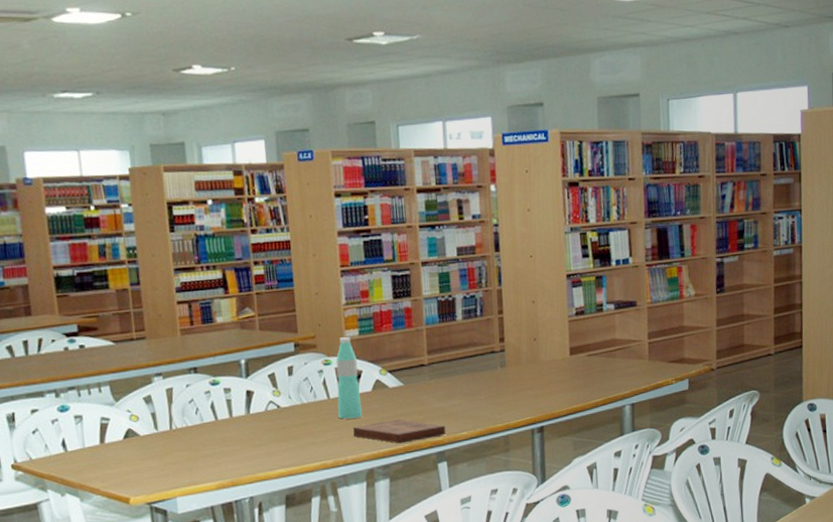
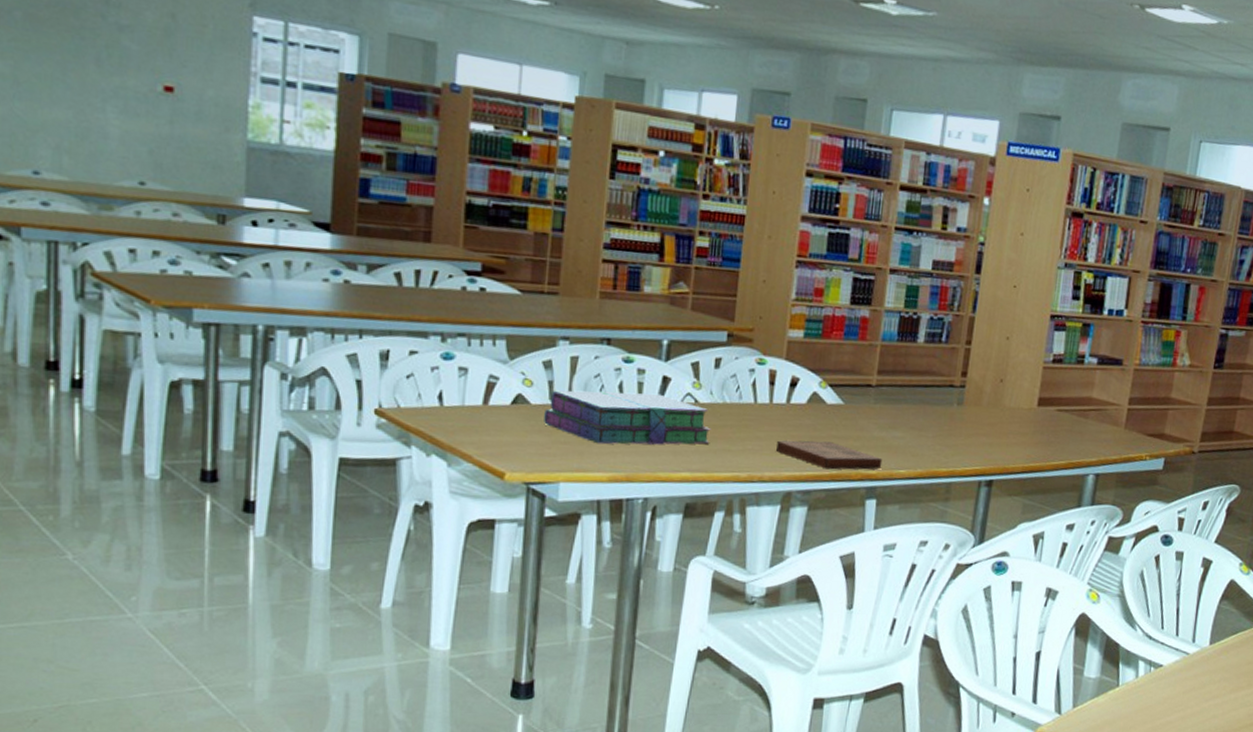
stack of books: none [152,406,297,459] -> present [544,390,711,445]
water bottle: present [335,337,363,419] -> none [762,336,797,431]

